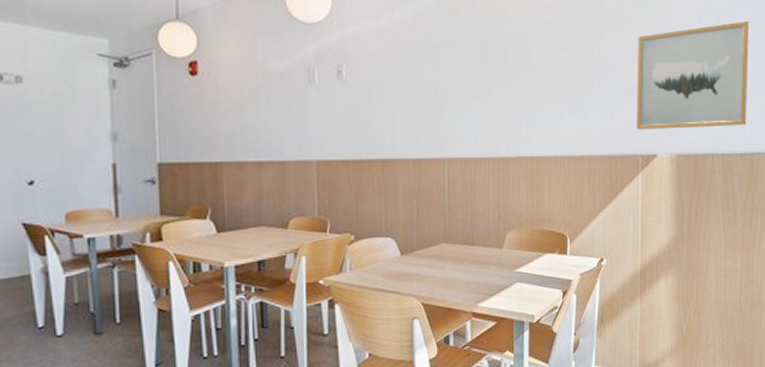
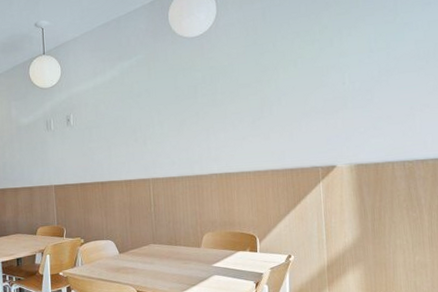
wall art: present [637,20,749,130] -> none [311,42,426,146]

